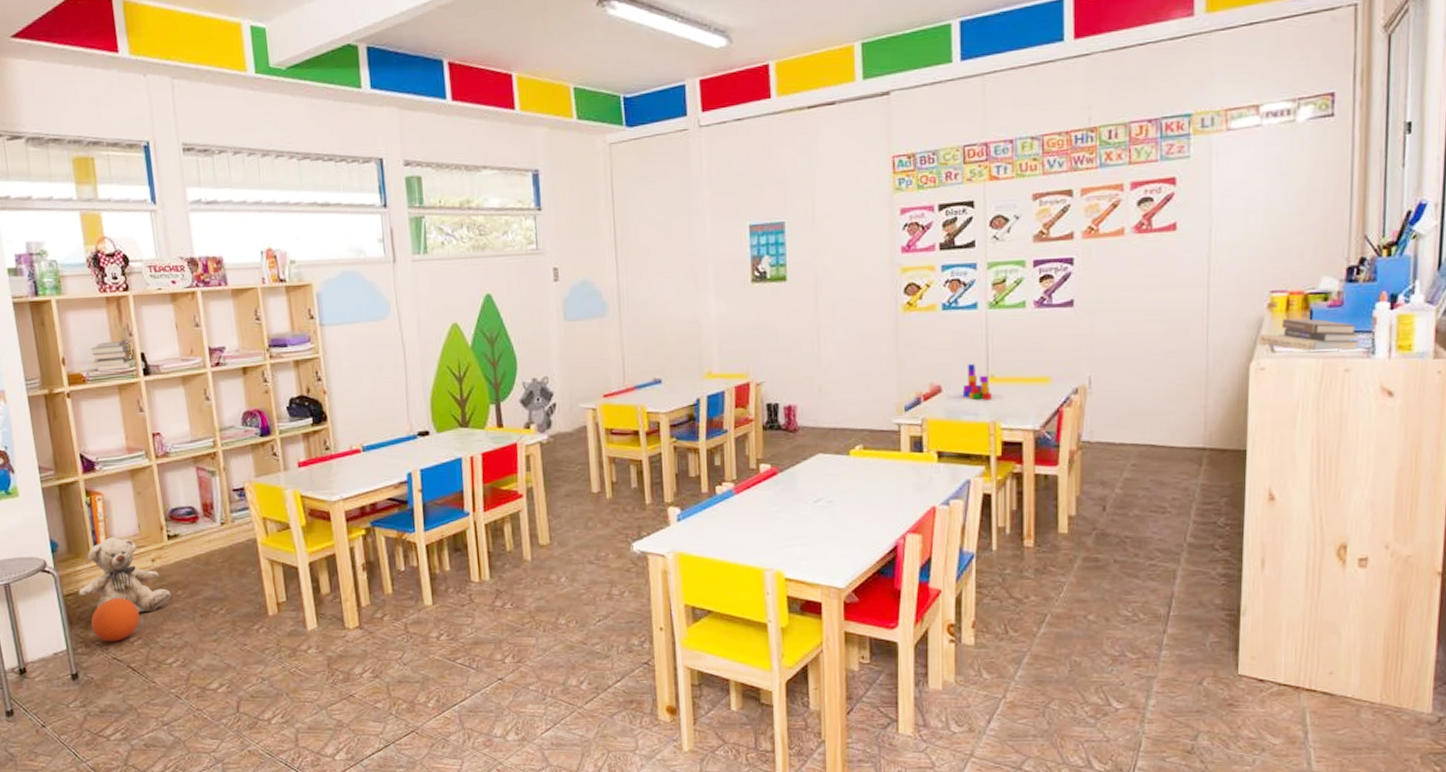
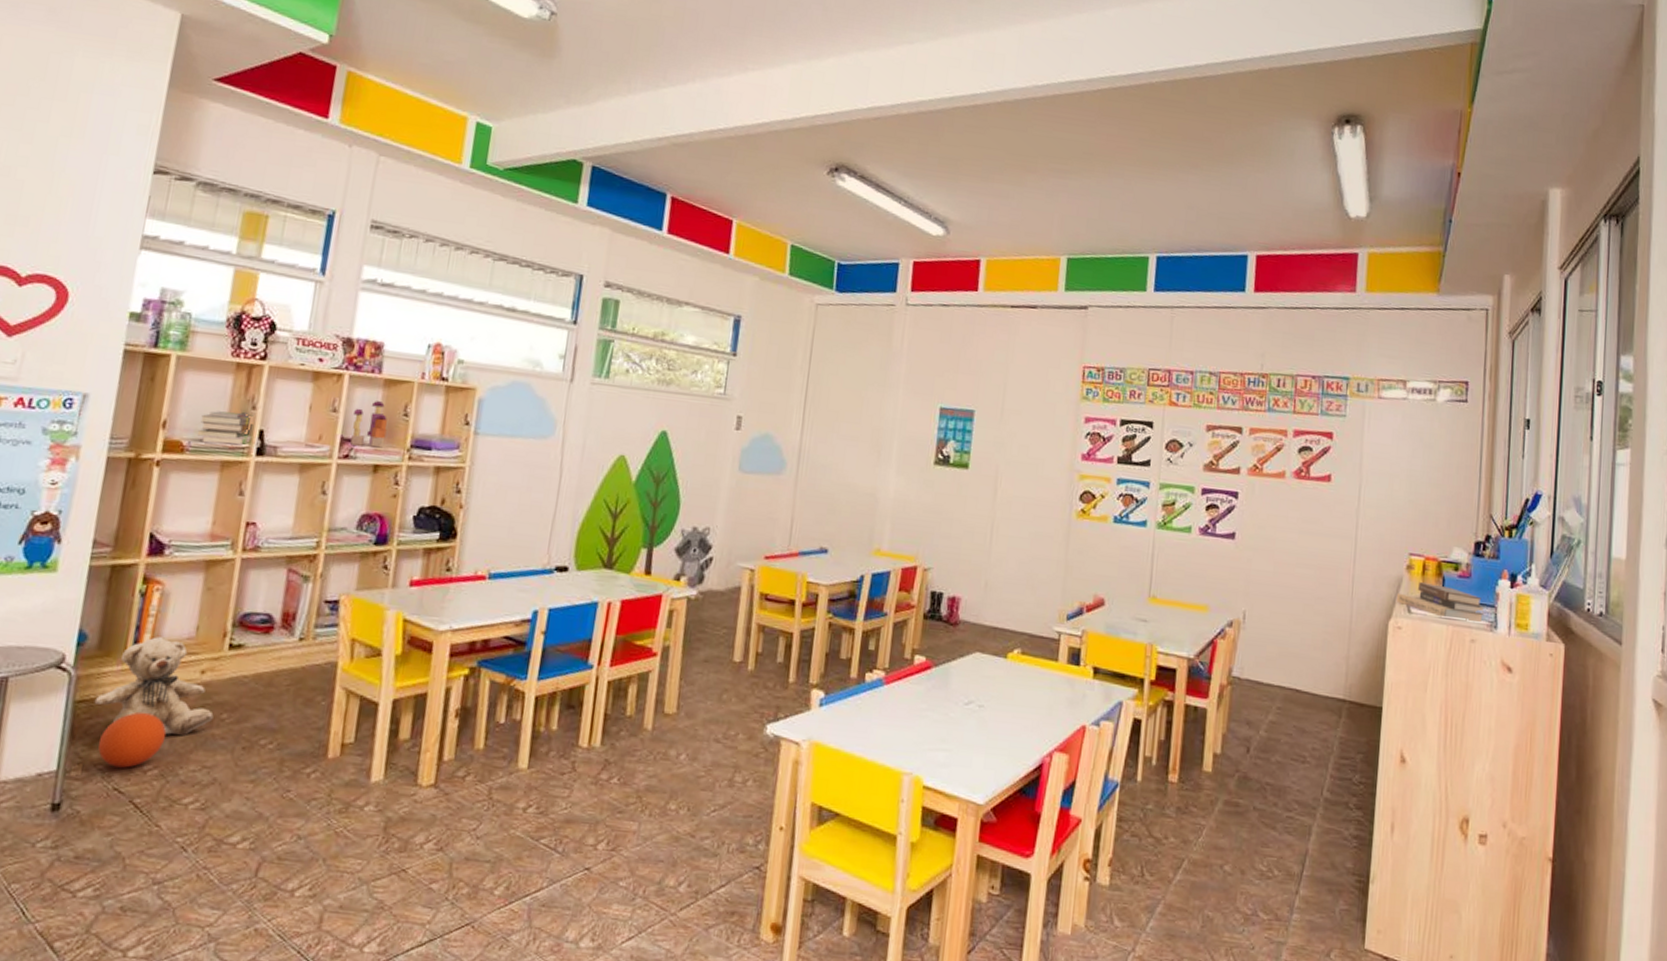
toy blocks: none [213,310,257,354] -> present [350,401,397,448]
toy blocks: present [962,364,993,401] -> none [1123,581,1153,621]

